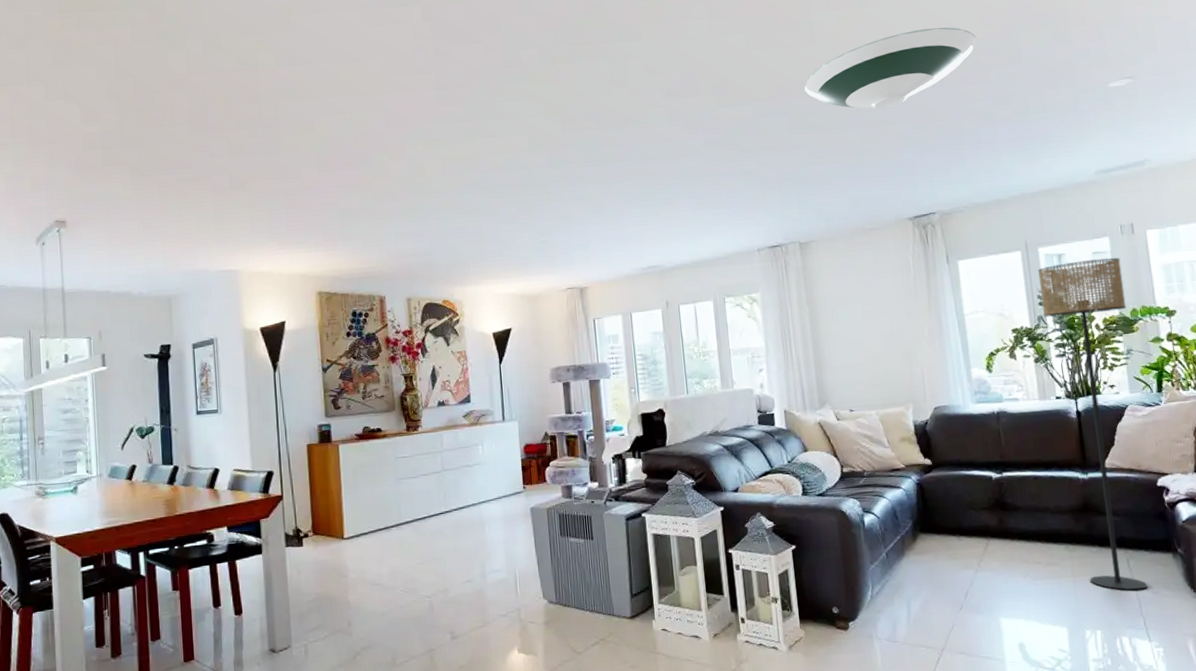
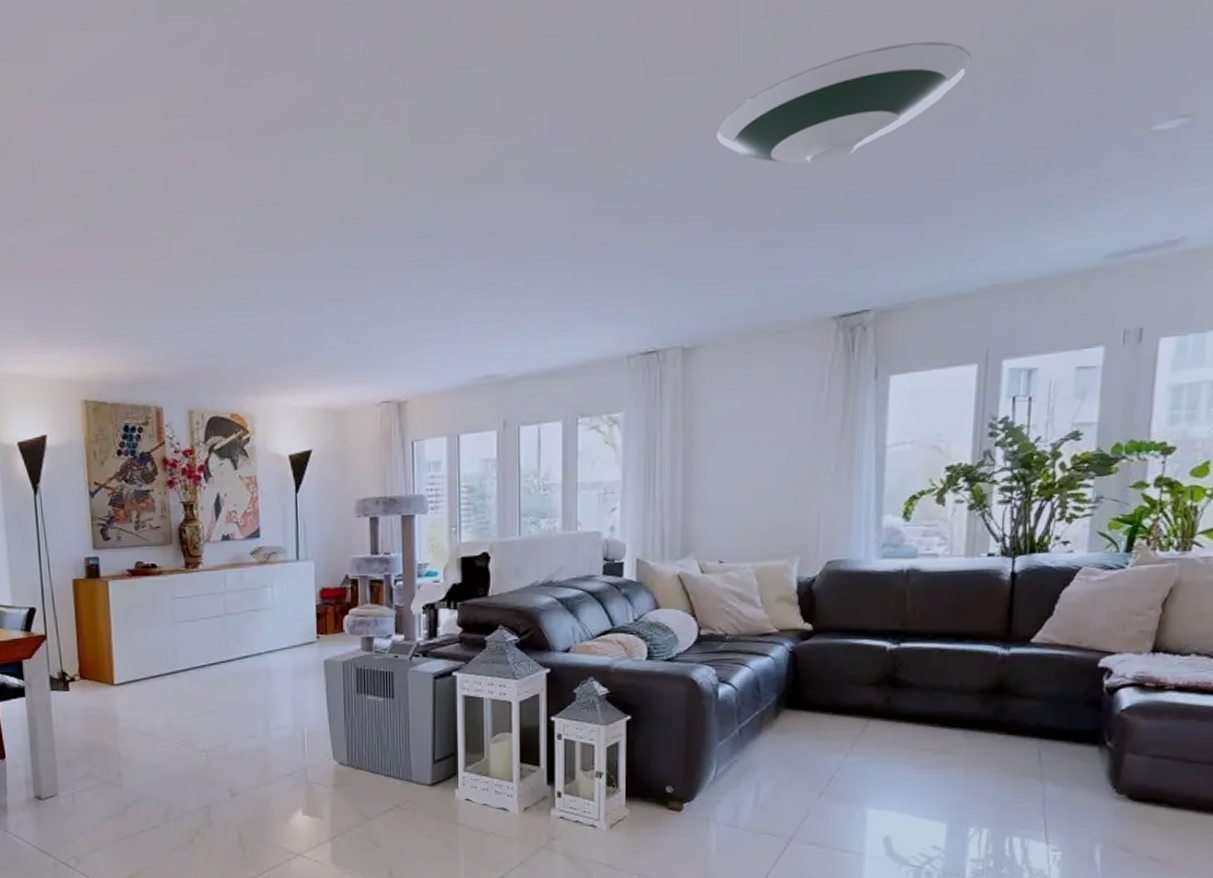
floor lamp: present [1038,257,1148,591] -> none [986,374,1114,787]

